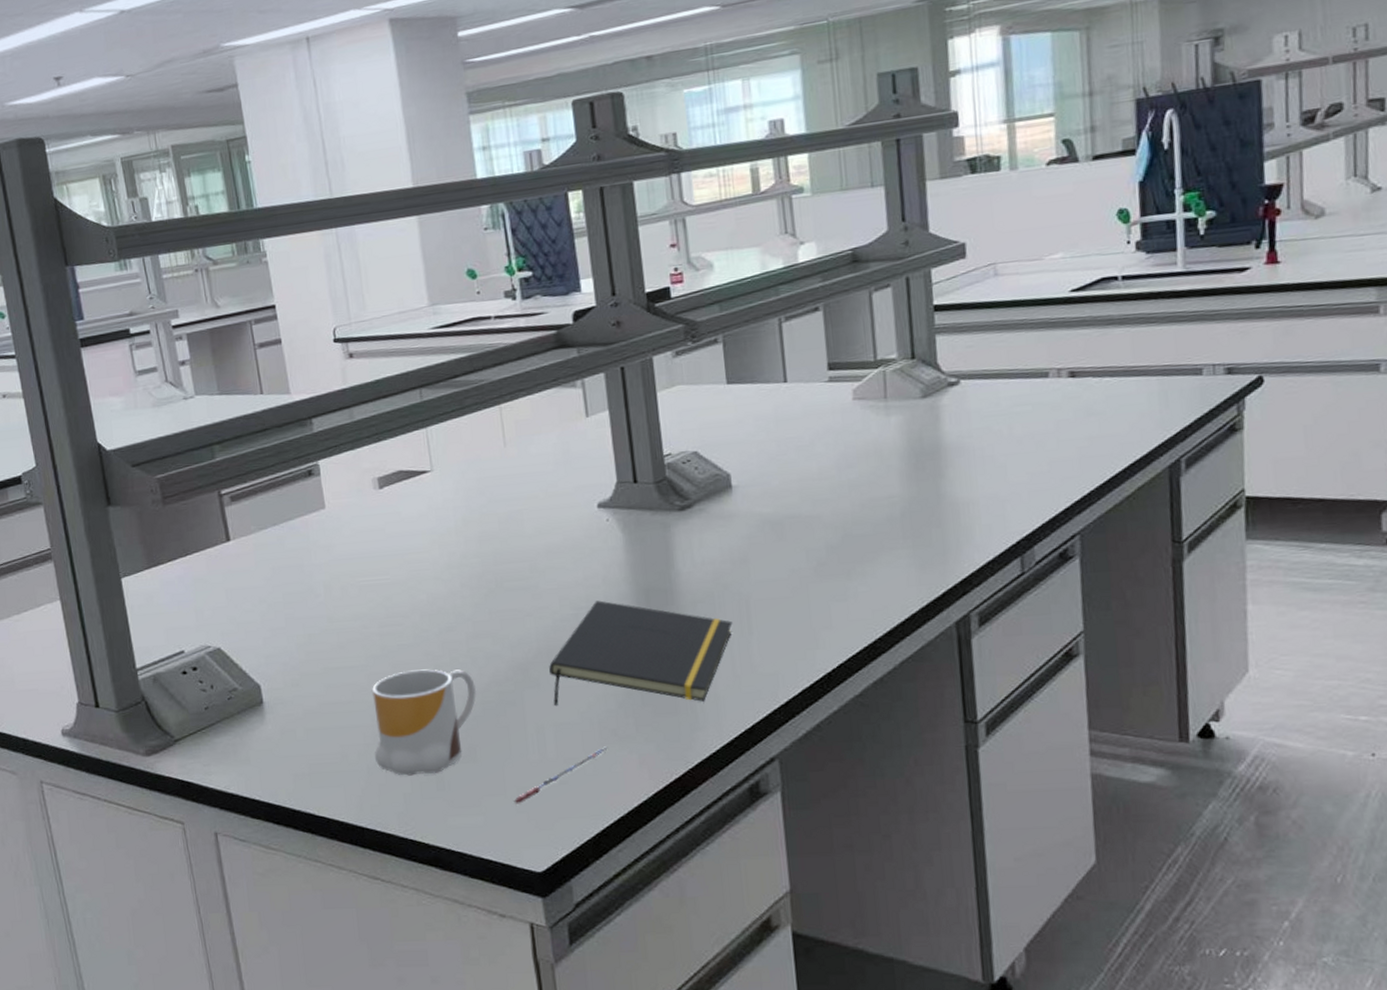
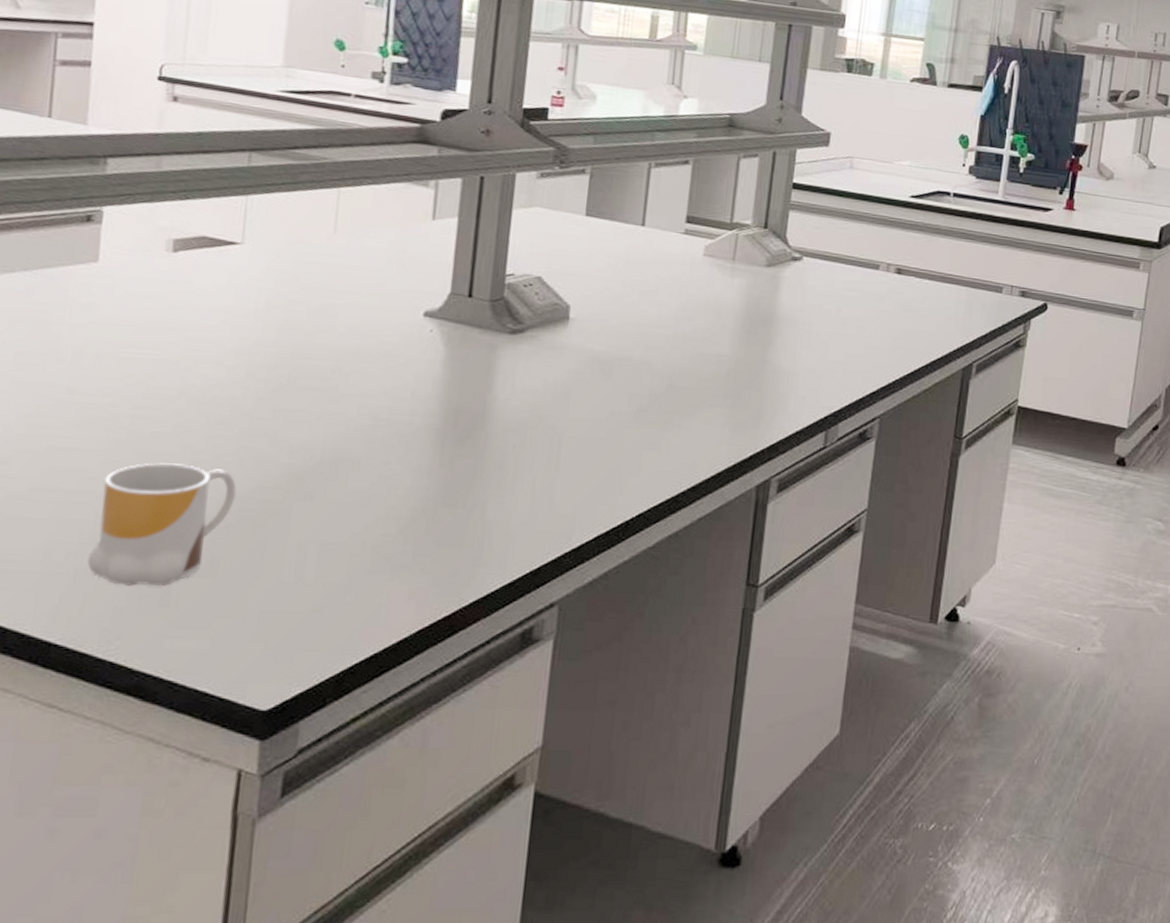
pen: present [514,746,608,804] -> none [252,574,376,630]
notepad: present [549,600,733,707] -> none [324,414,541,536]

